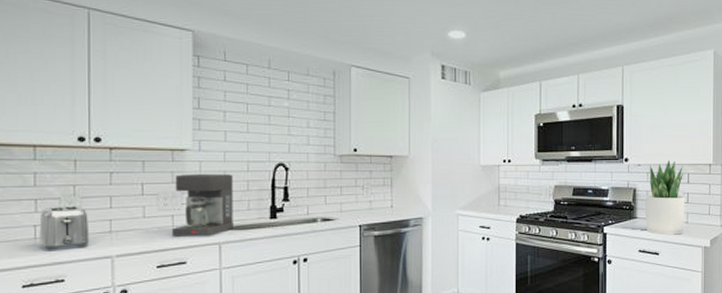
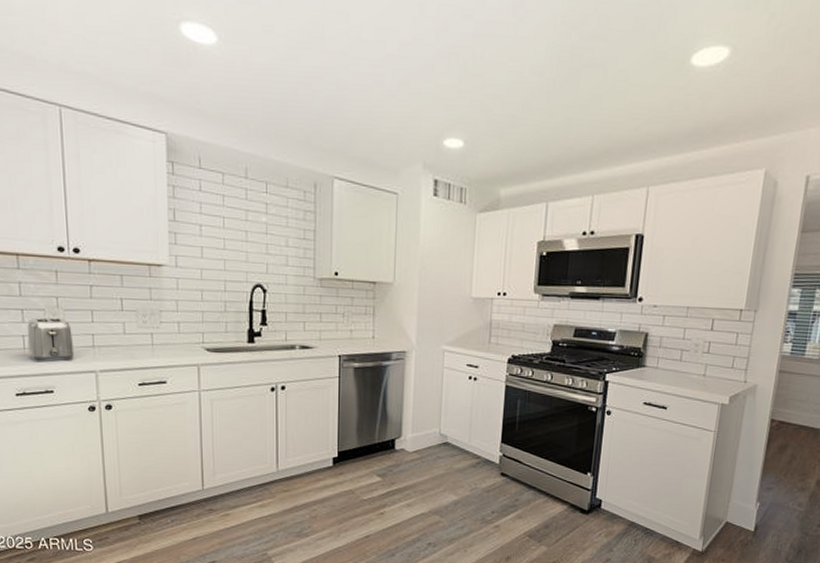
coffee maker: present [171,173,235,237] -> none [151,290,213,357]
planter: present [645,160,685,235] -> none [655,302,708,389]

